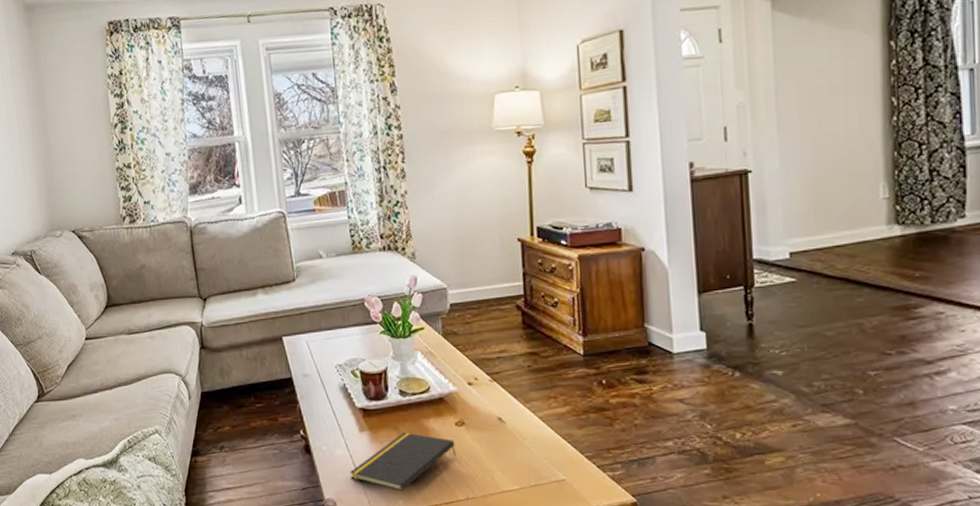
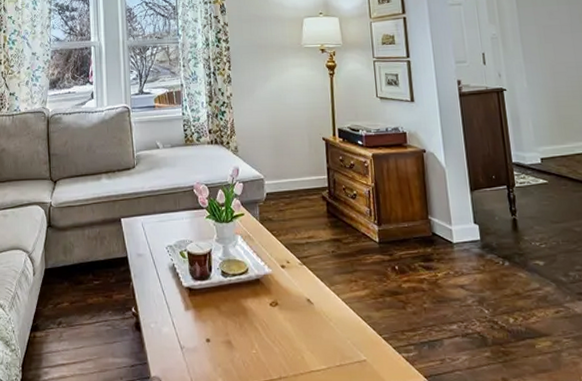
notepad: present [350,432,456,492] -> none [175,311,270,370]

